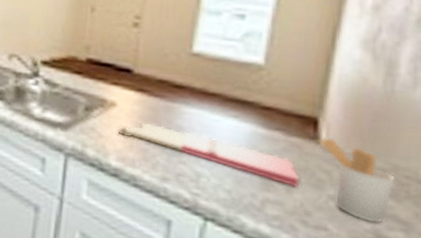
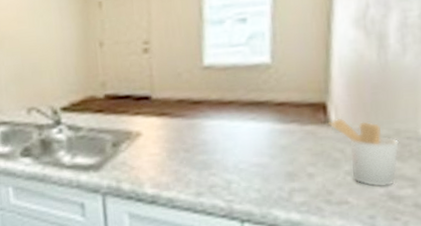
cutting board: present [119,123,300,188] -> none [148,143,319,172]

